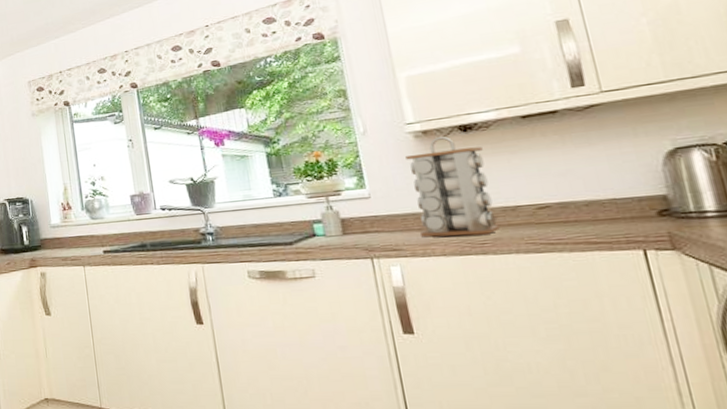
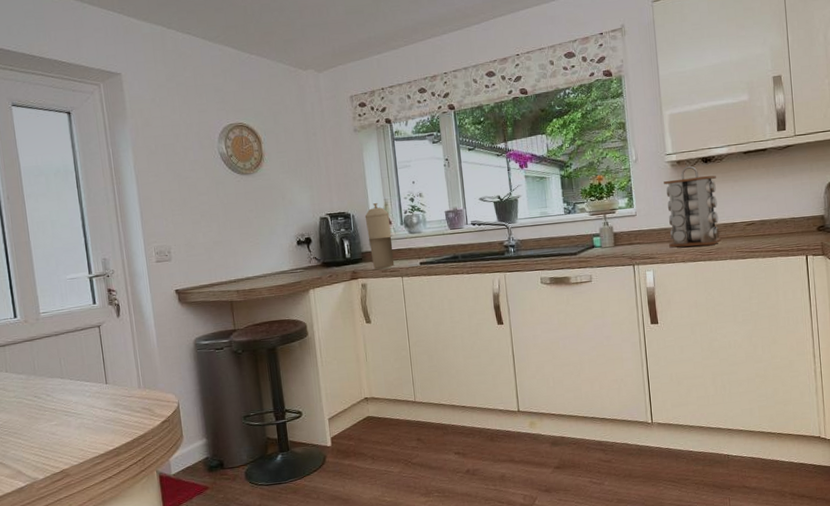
canister: none [43,187,76,257] -> present [364,203,395,269]

